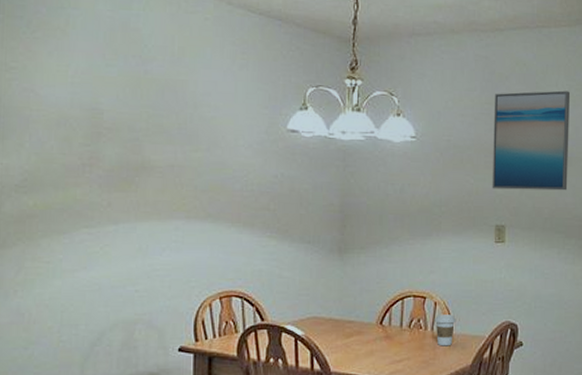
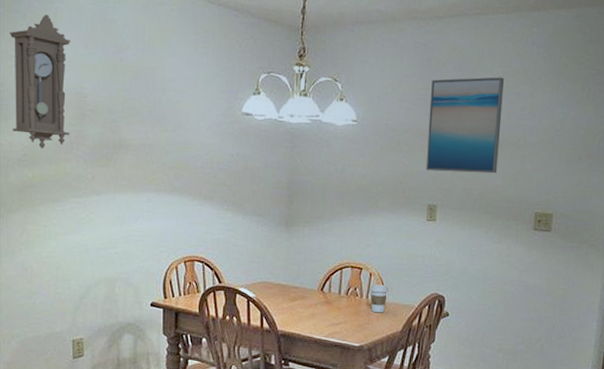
pendulum clock: none [9,22,84,173] -> present [9,15,70,149]

